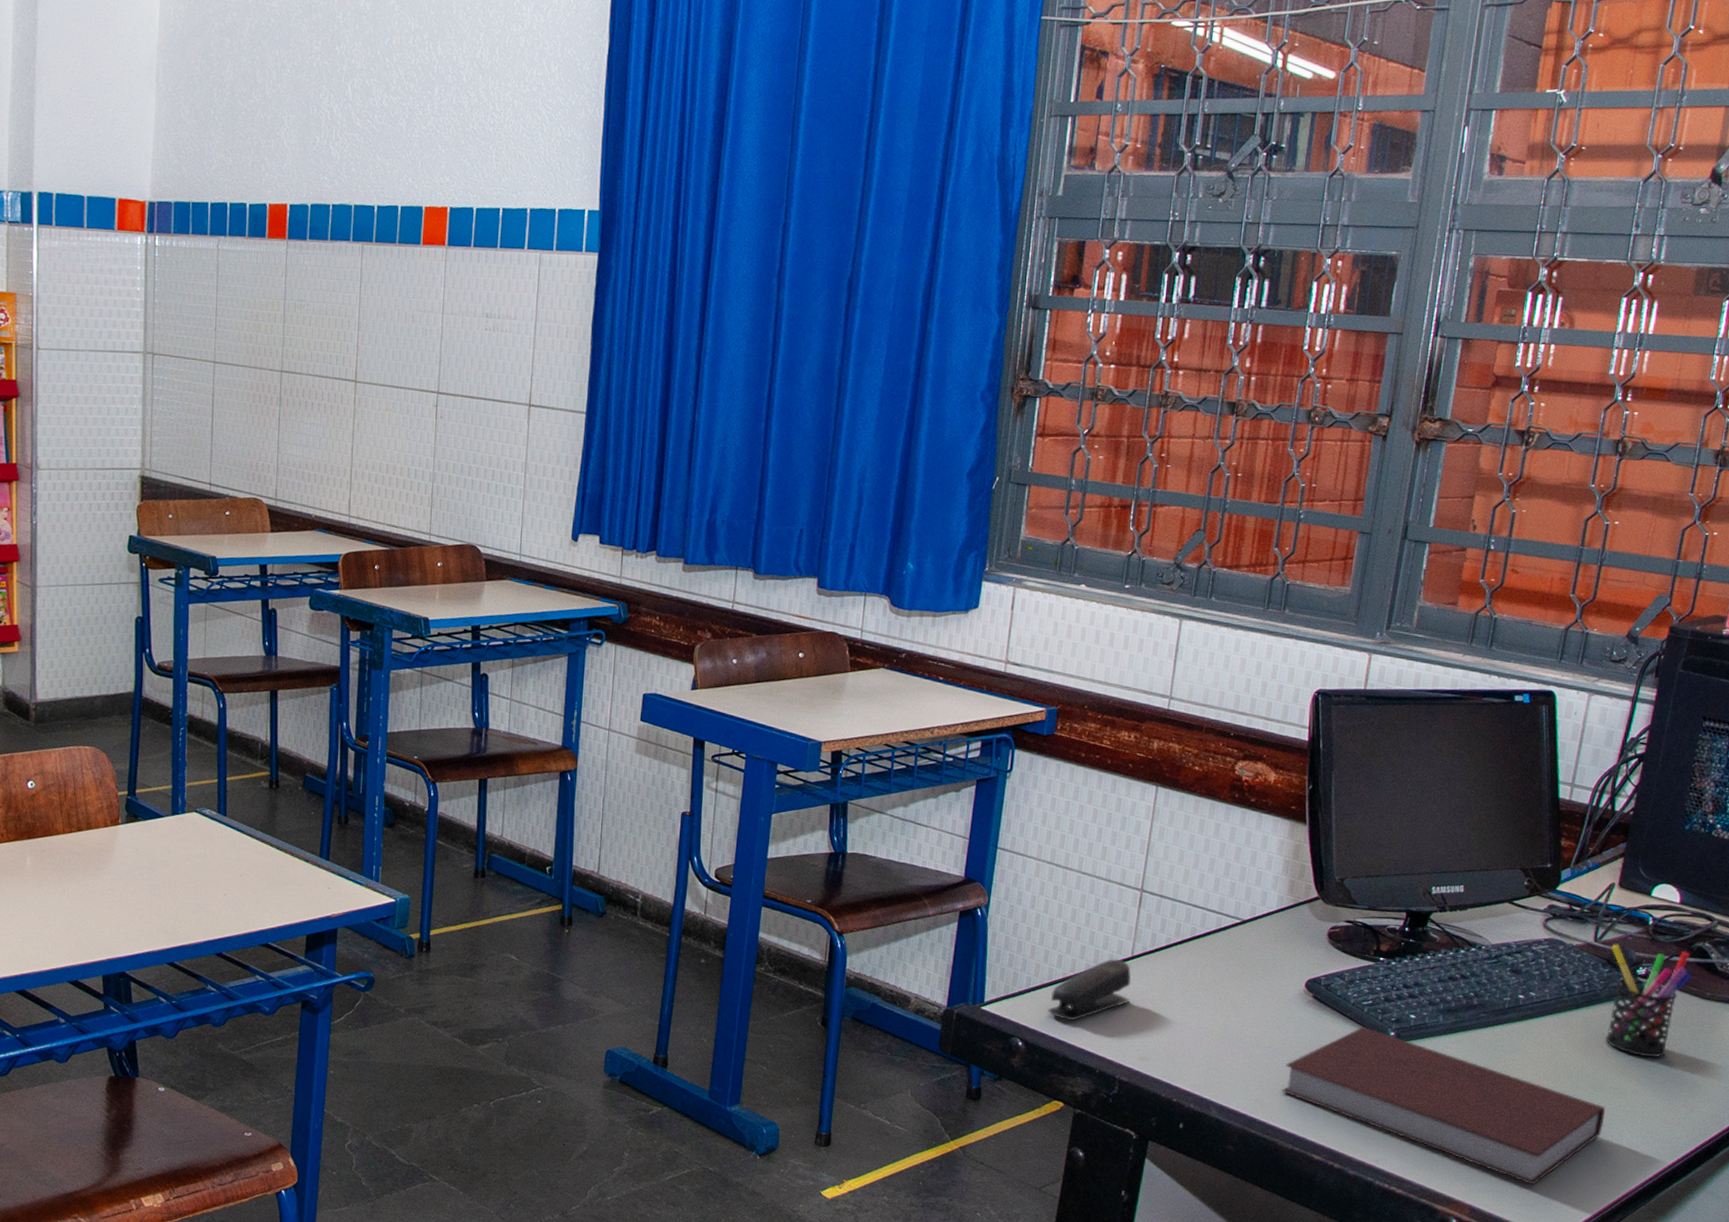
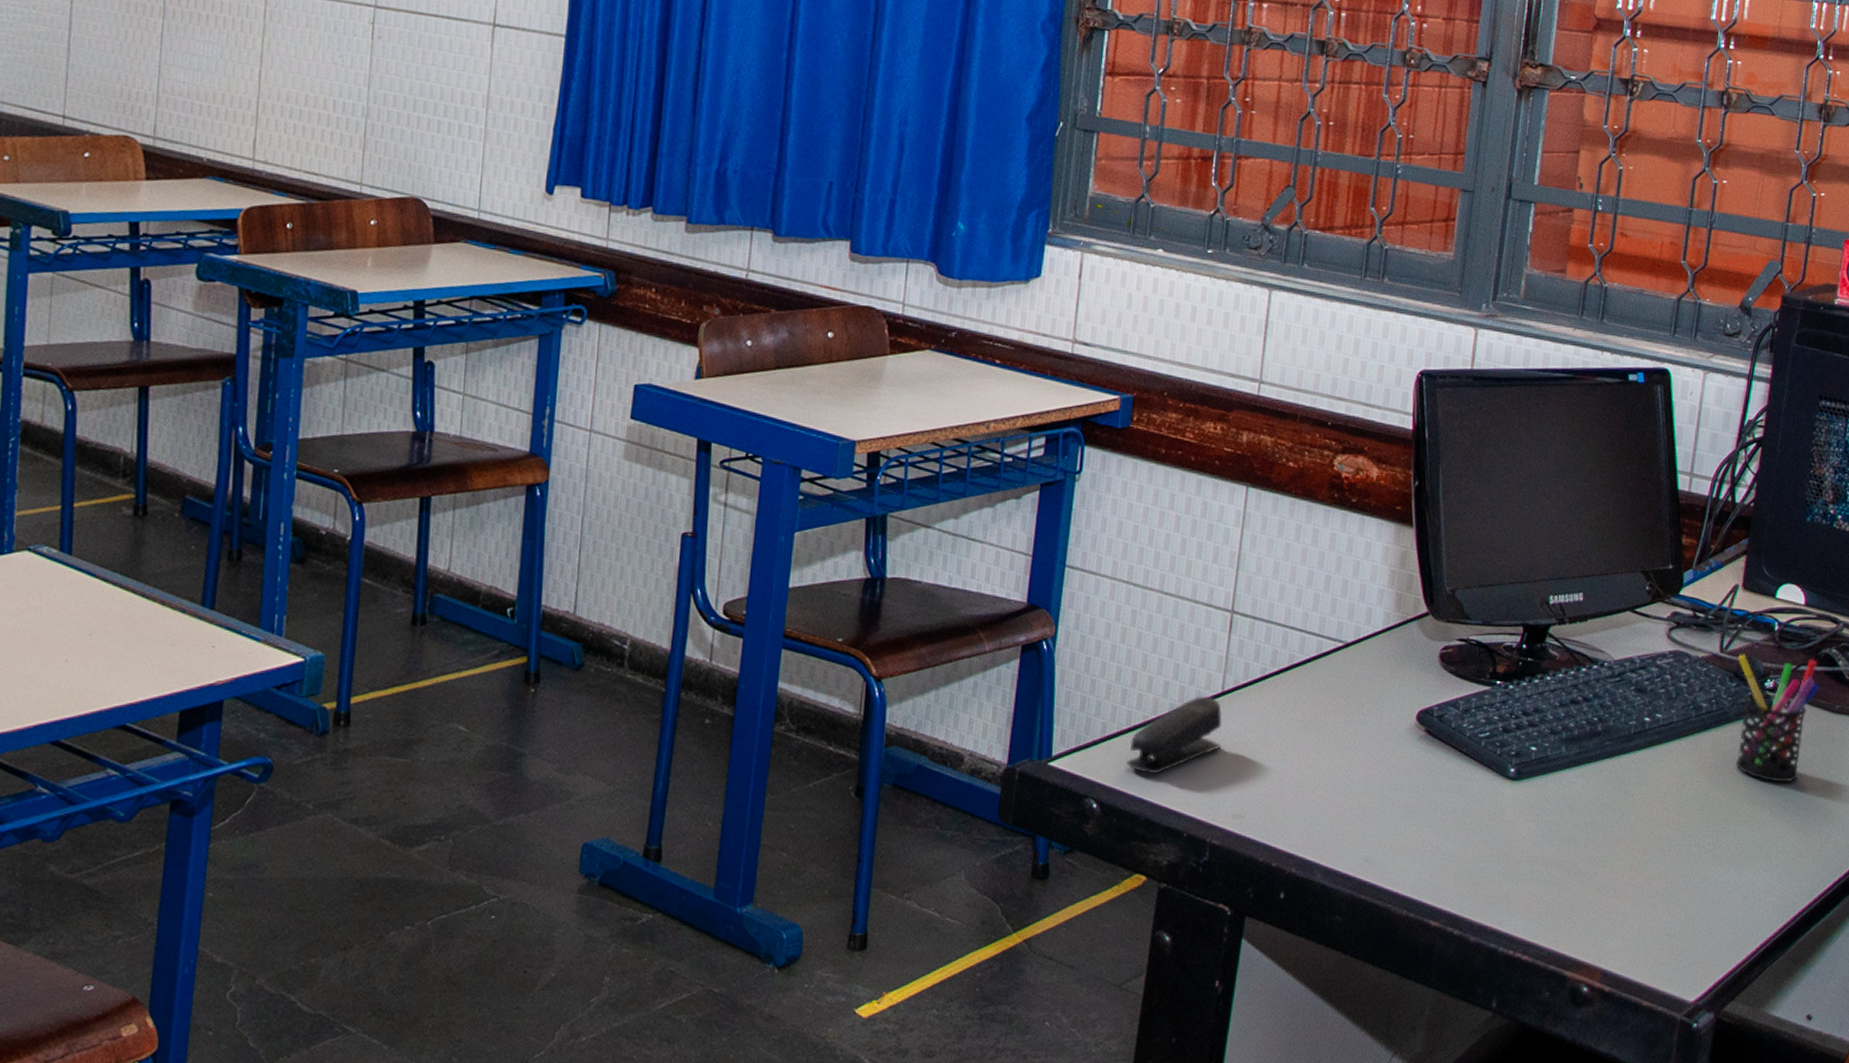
notebook: present [1281,1027,1606,1186] -> none [1393,764,1740,940]

